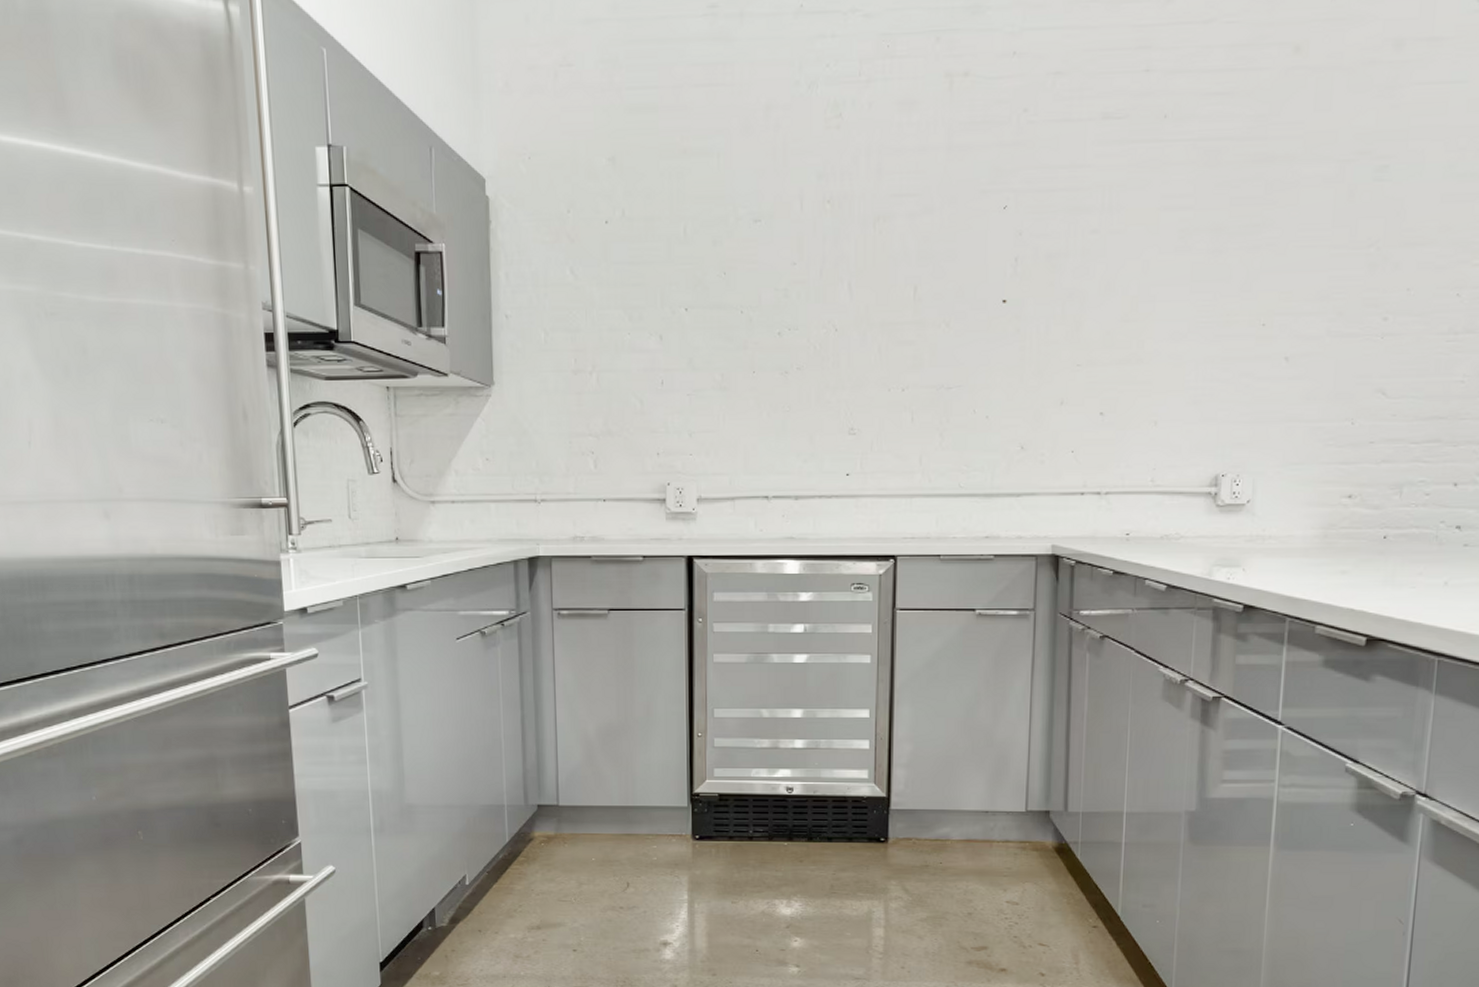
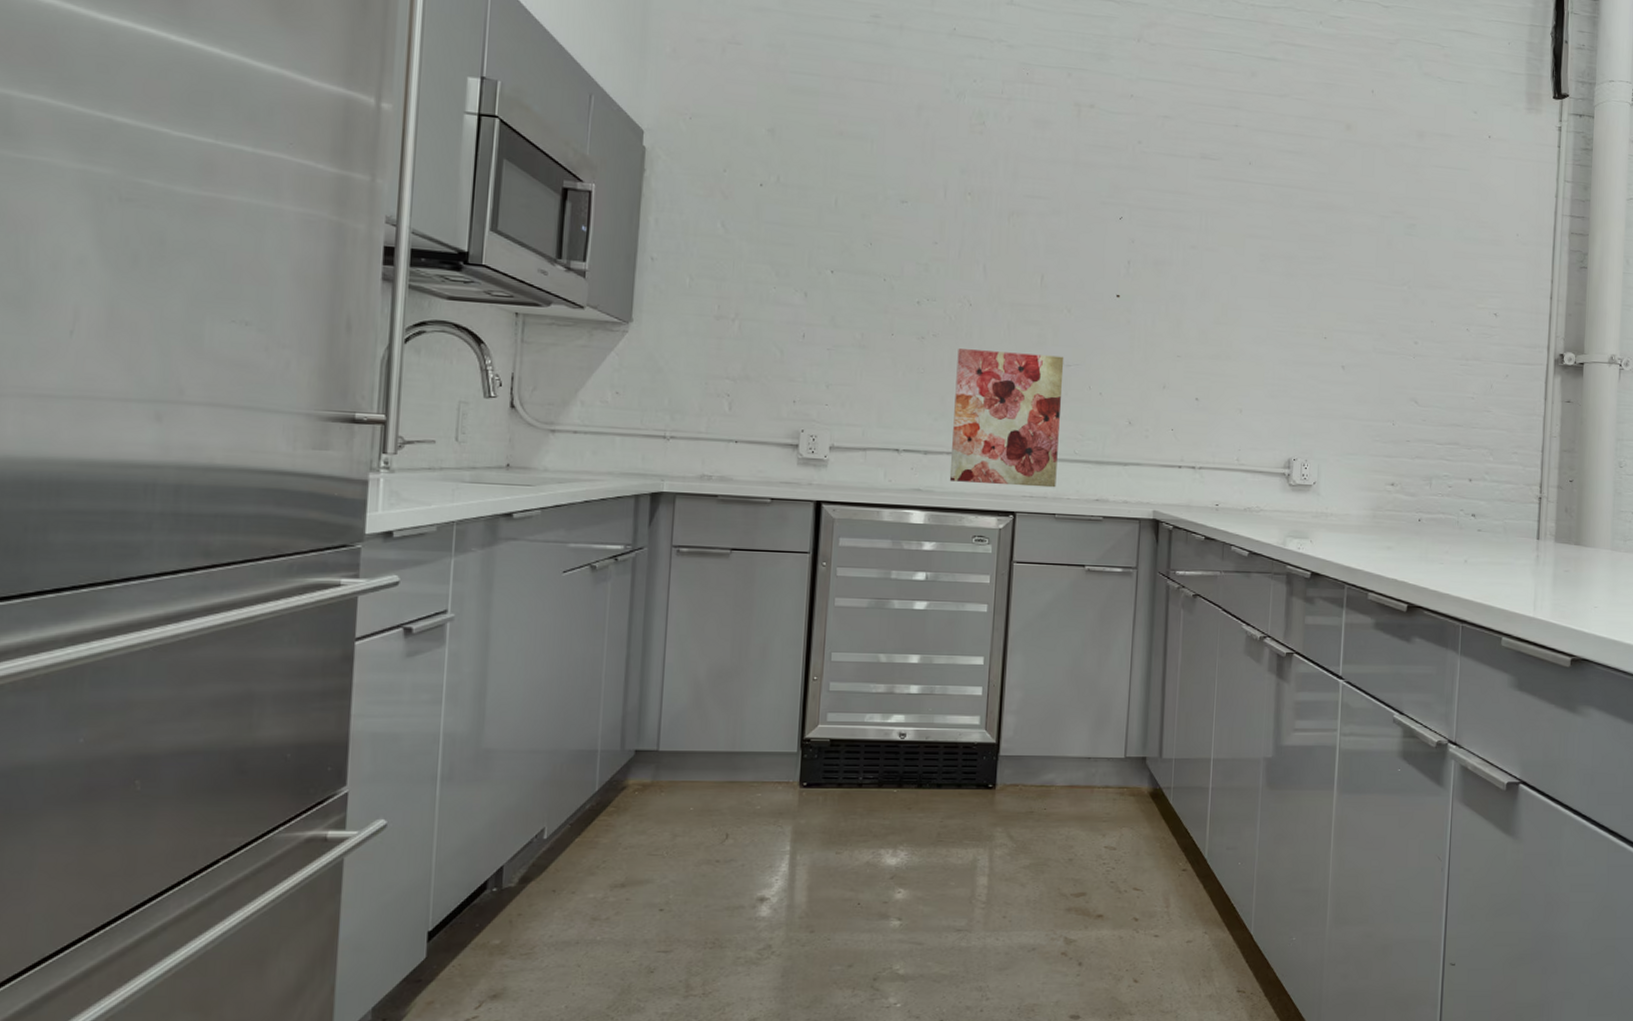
wall art: none [823,378,944,527] -> present [949,349,1064,488]

